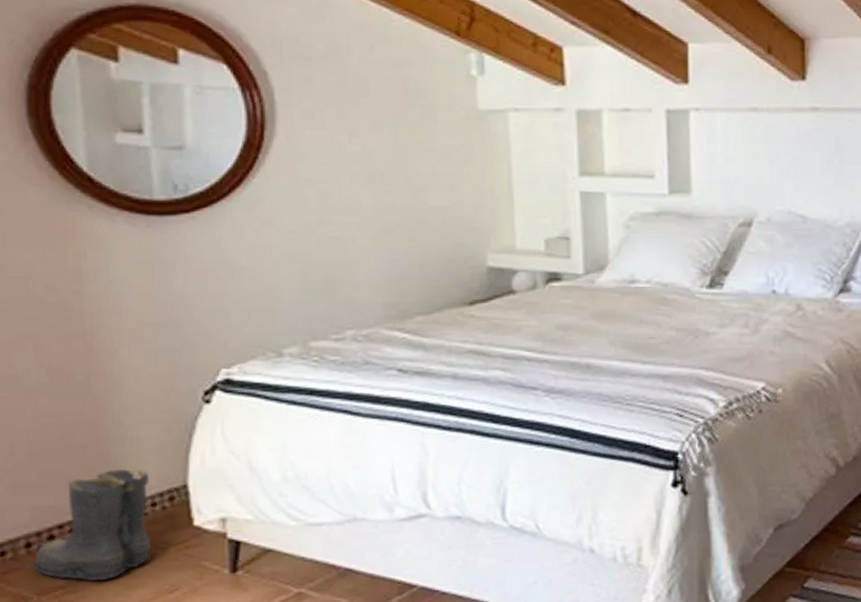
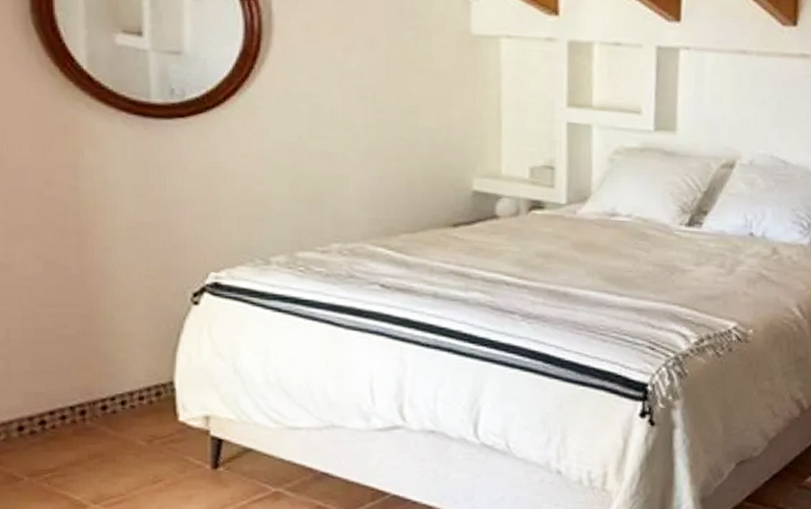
boots: present [28,469,153,581] -> none [19,362,139,468]

